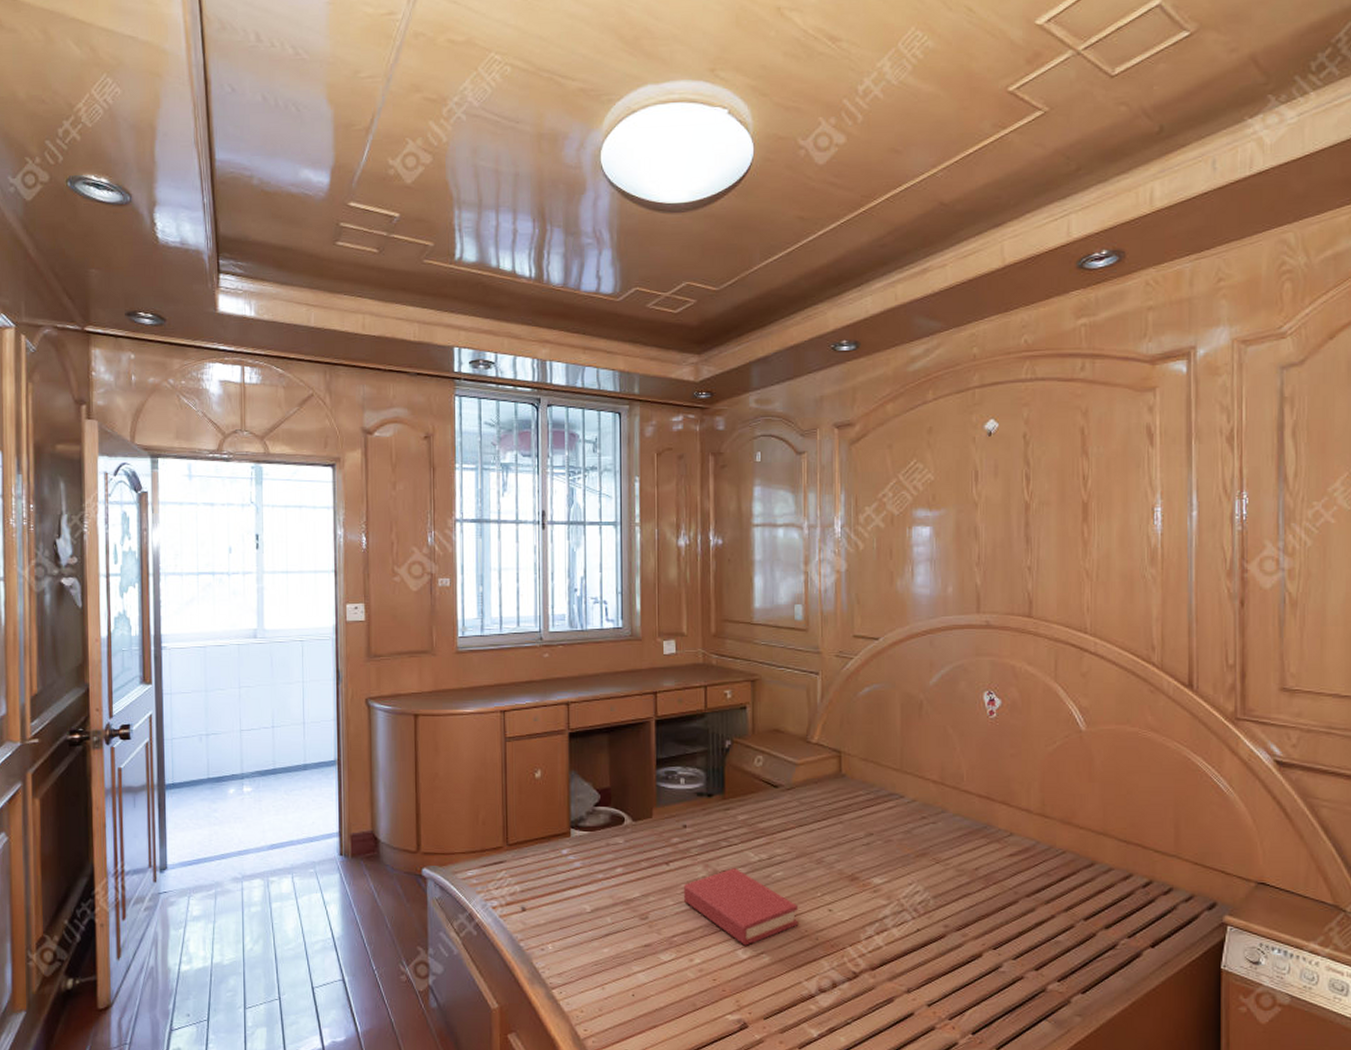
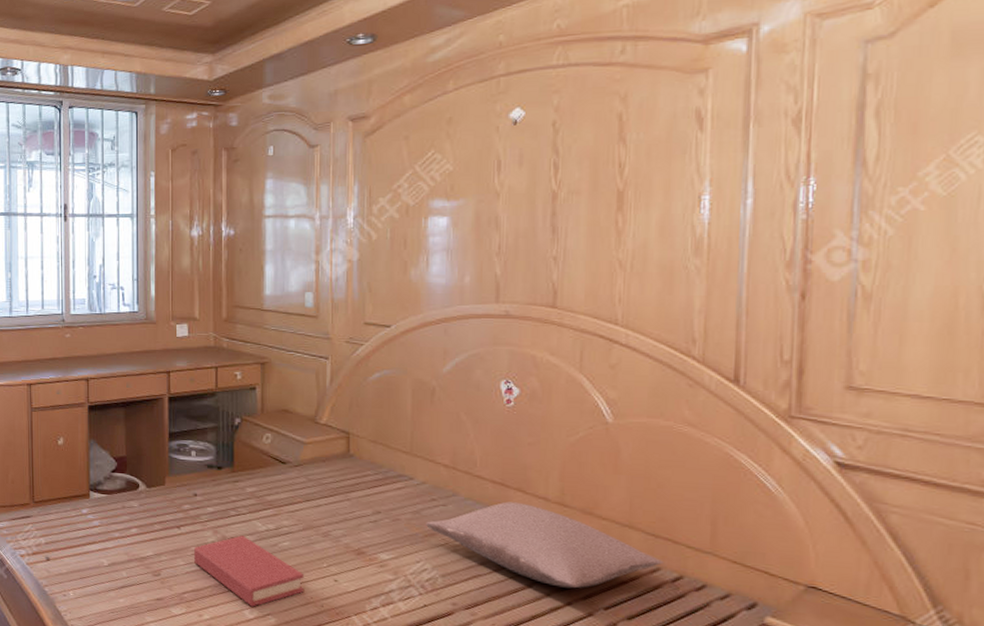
pillow: none [917,816,1135,901] -> present [426,501,664,589]

